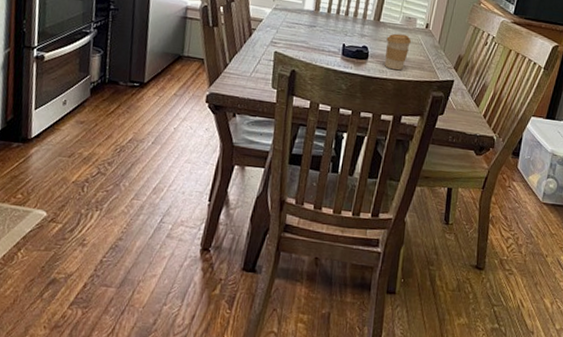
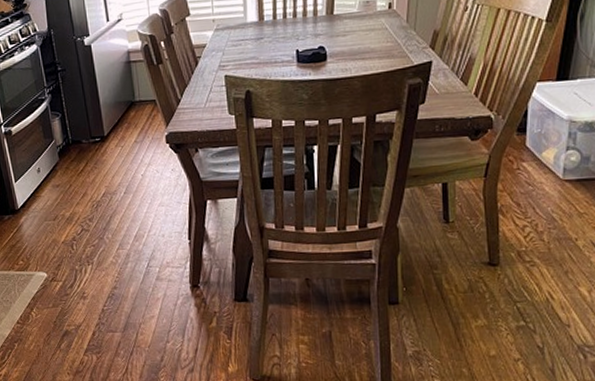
coffee cup: present [385,33,411,71] -> none [344,22,373,66]

